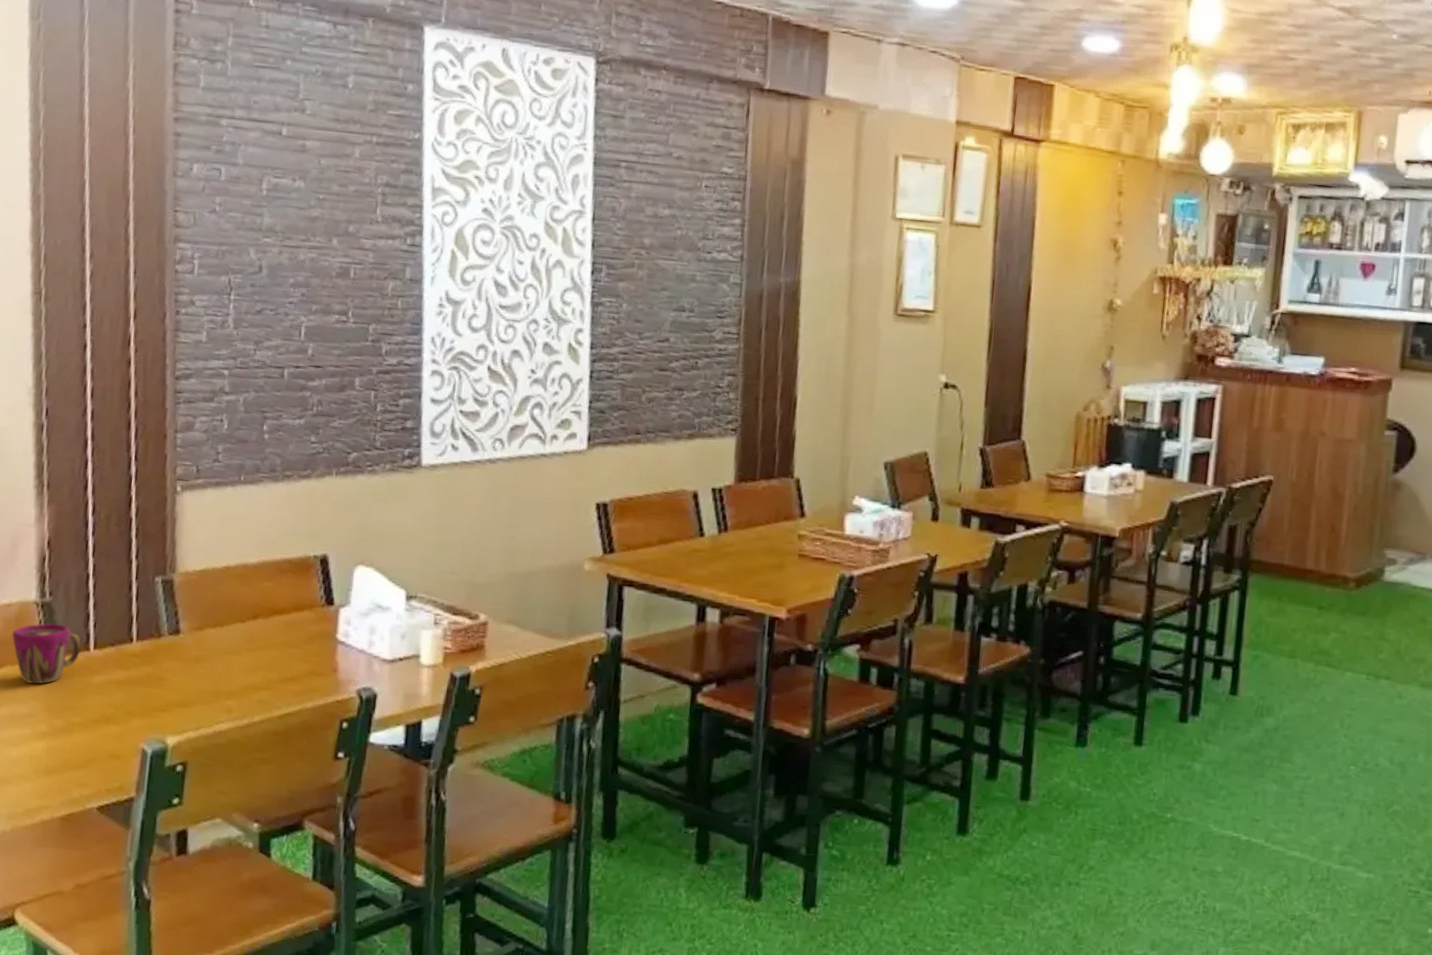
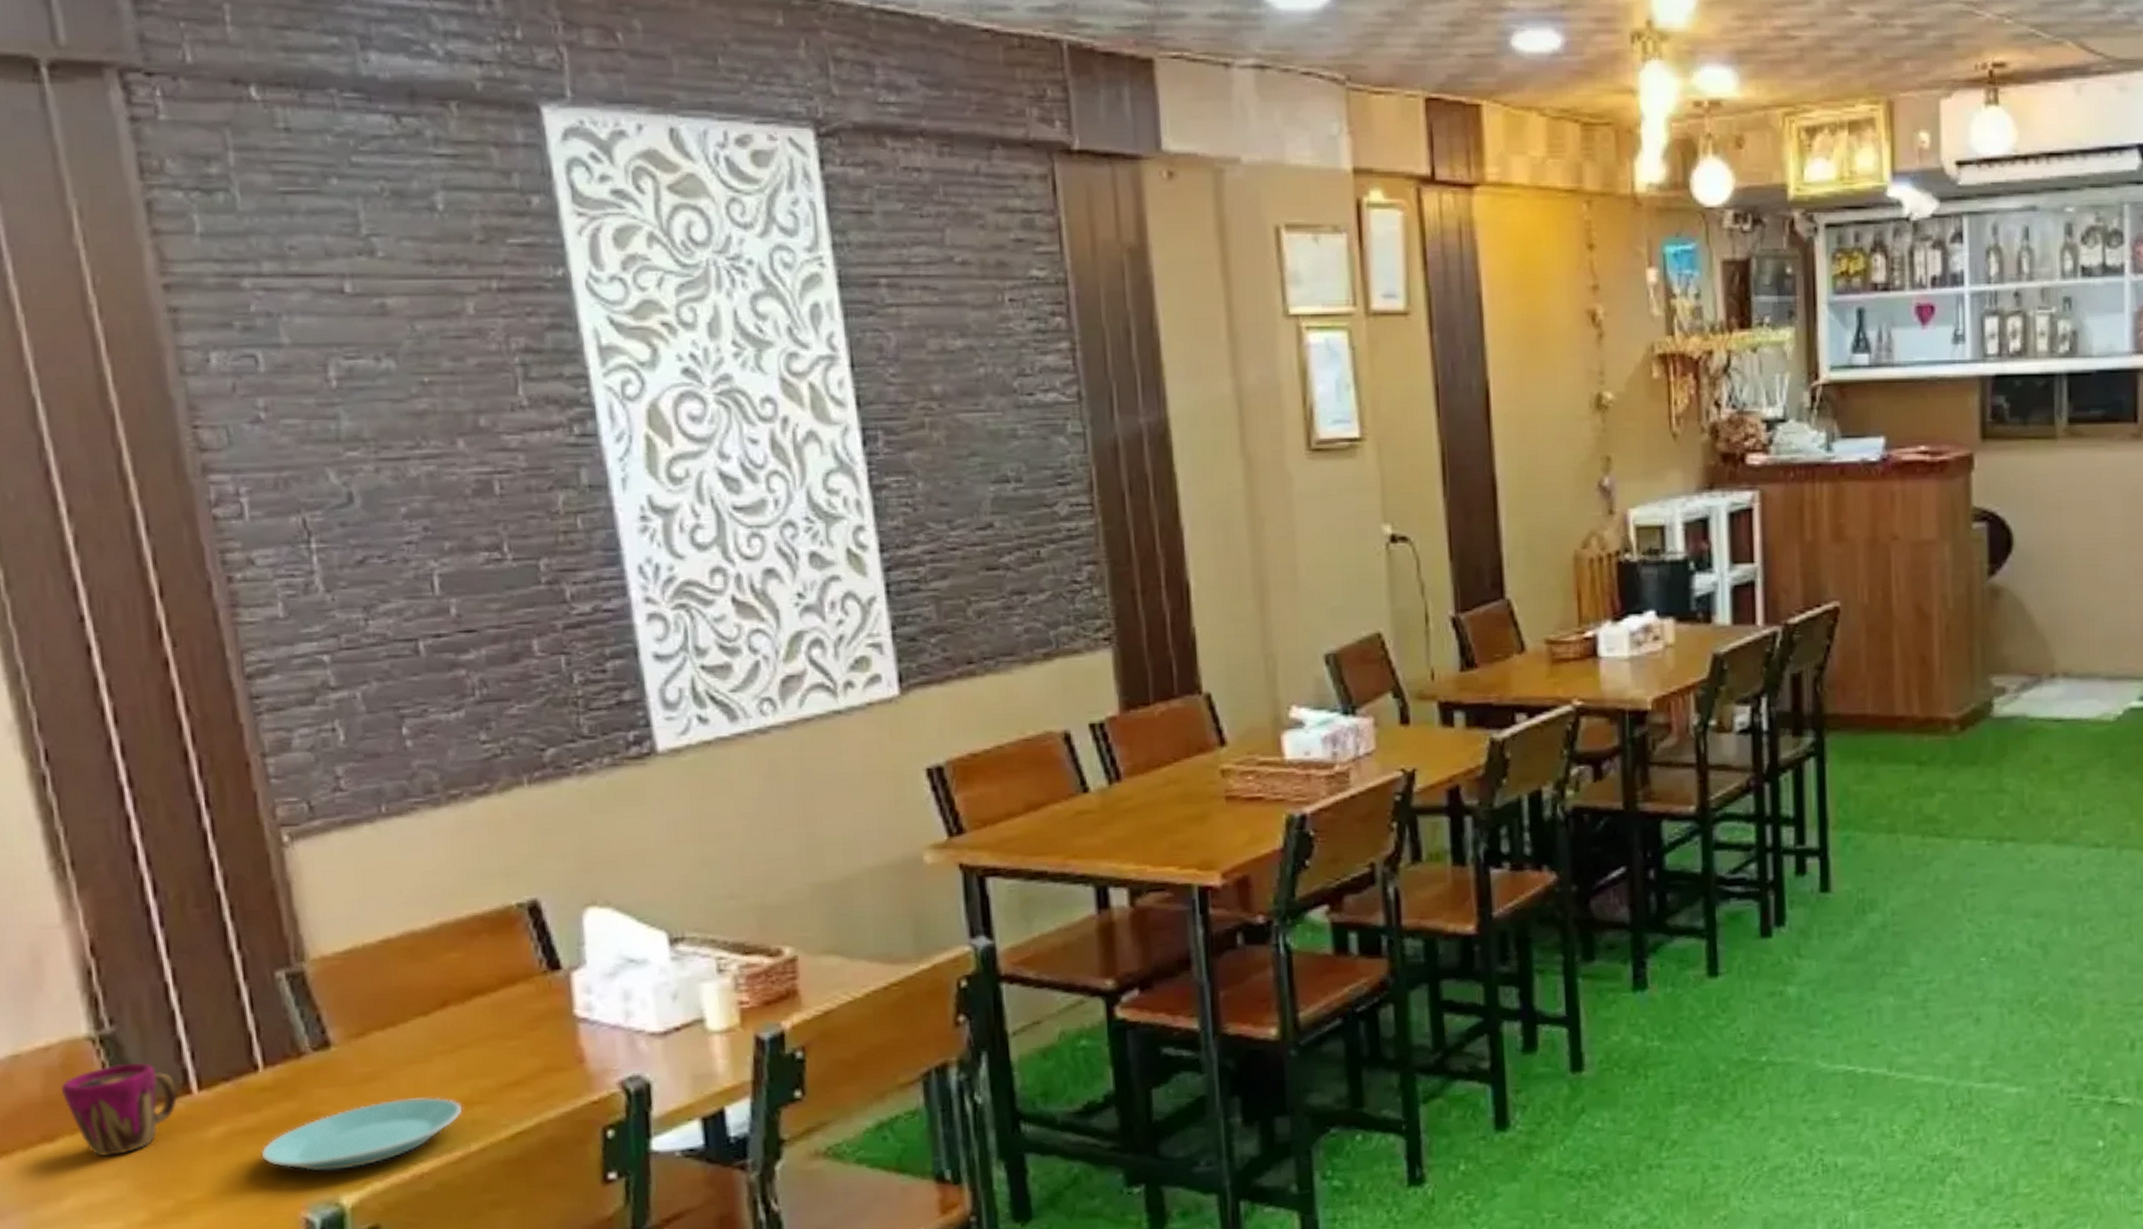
plate: none [123,676,254,720] -> present [260,1097,463,1172]

